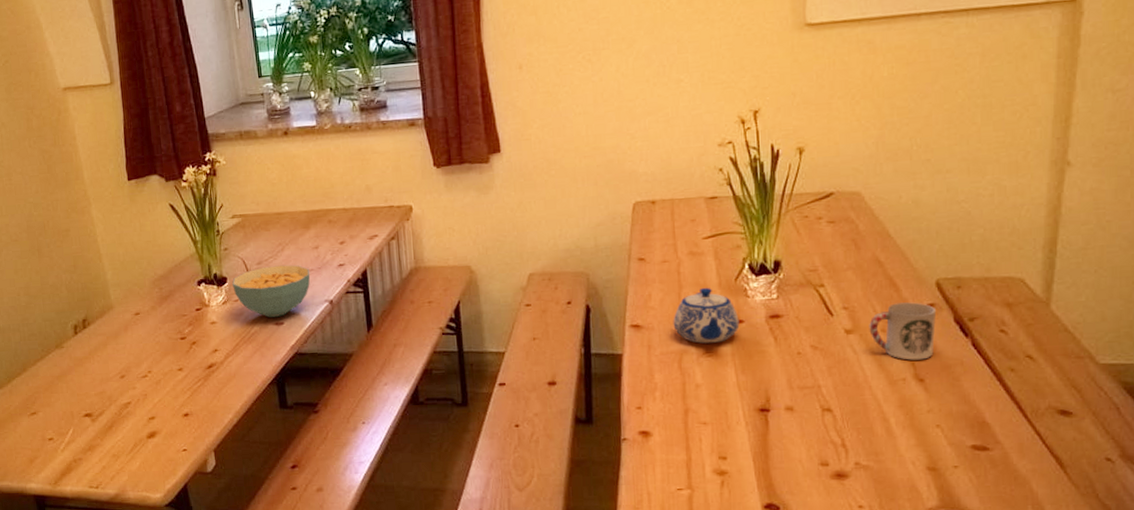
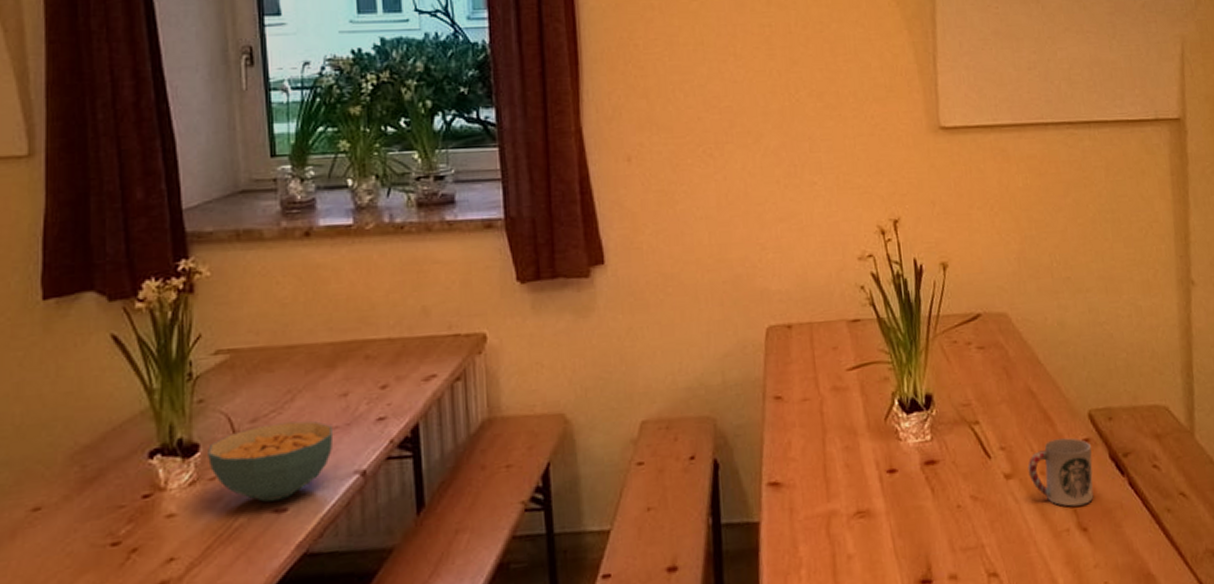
teapot: present [673,287,740,344] -> none [817,430,893,502]

